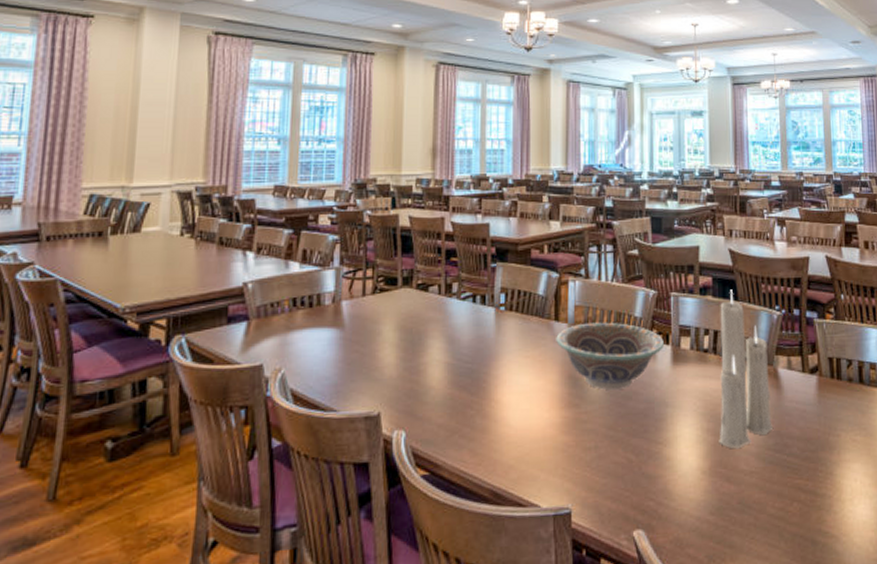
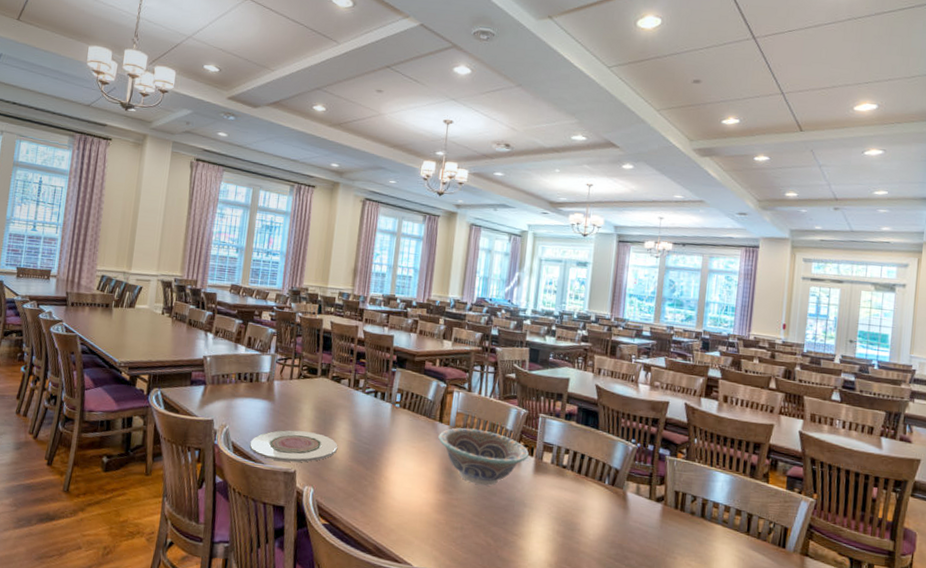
plate: none [315,359,433,404] -> present [250,430,338,463]
candle: present [719,289,774,449] -> none [566,419,620,552]

